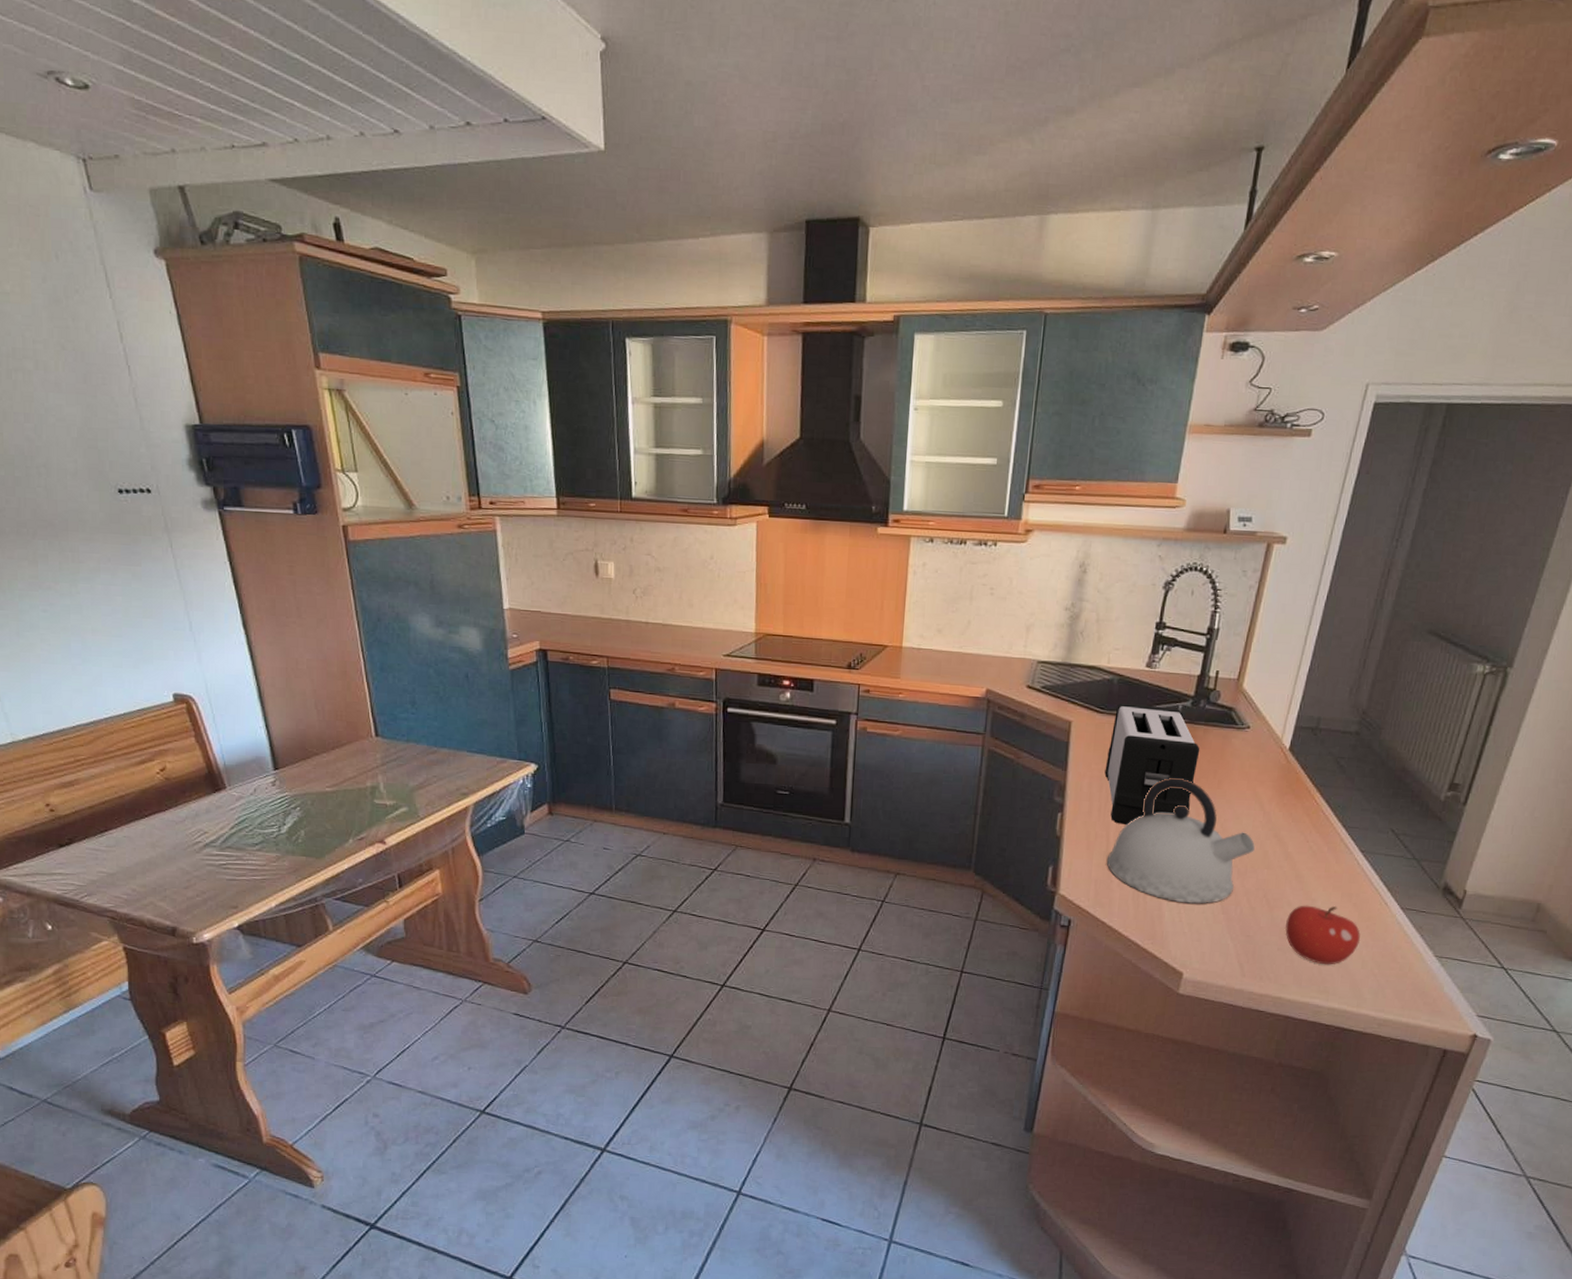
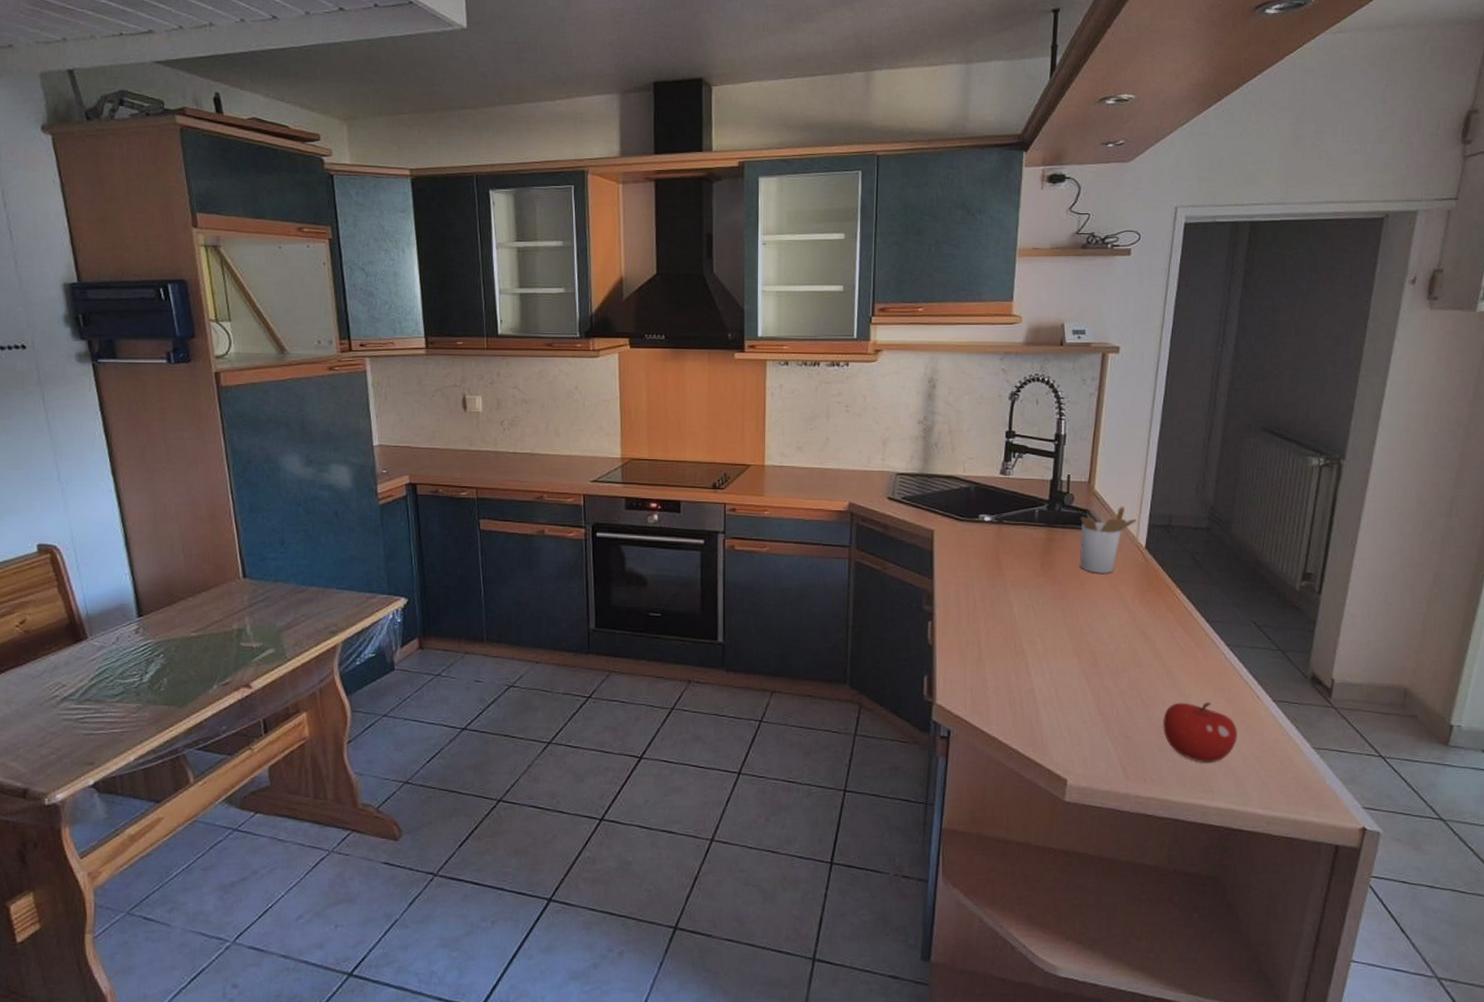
toaster: present [1104,703,1200,824] -> none [970,511,1060,630]
kettle: present [1106,777,1255,904] -> none [980,580,1124,707]
utensil holder: none [1219,706,1283,774] -> present [1080,506,1136,573]

